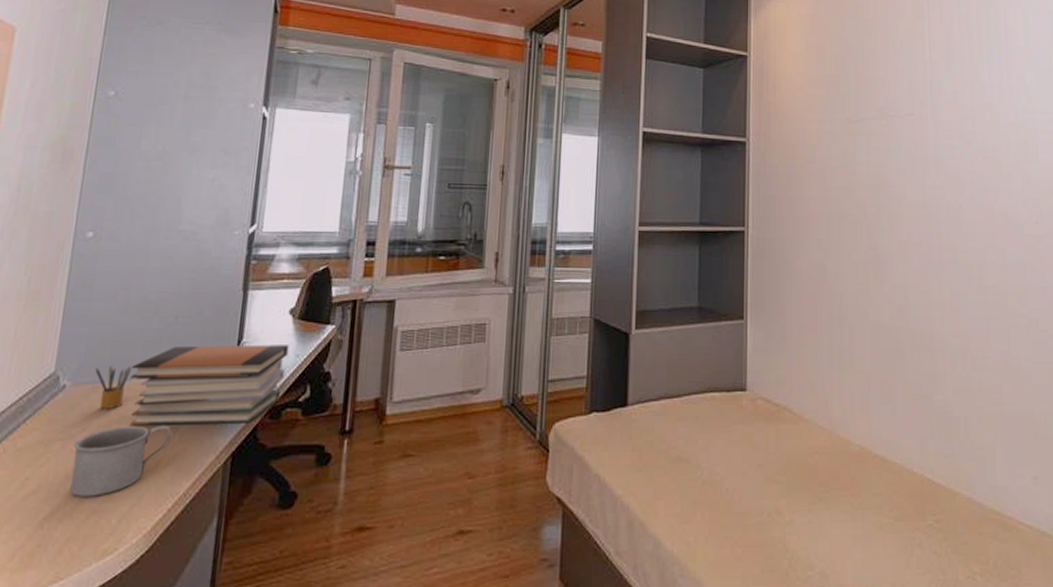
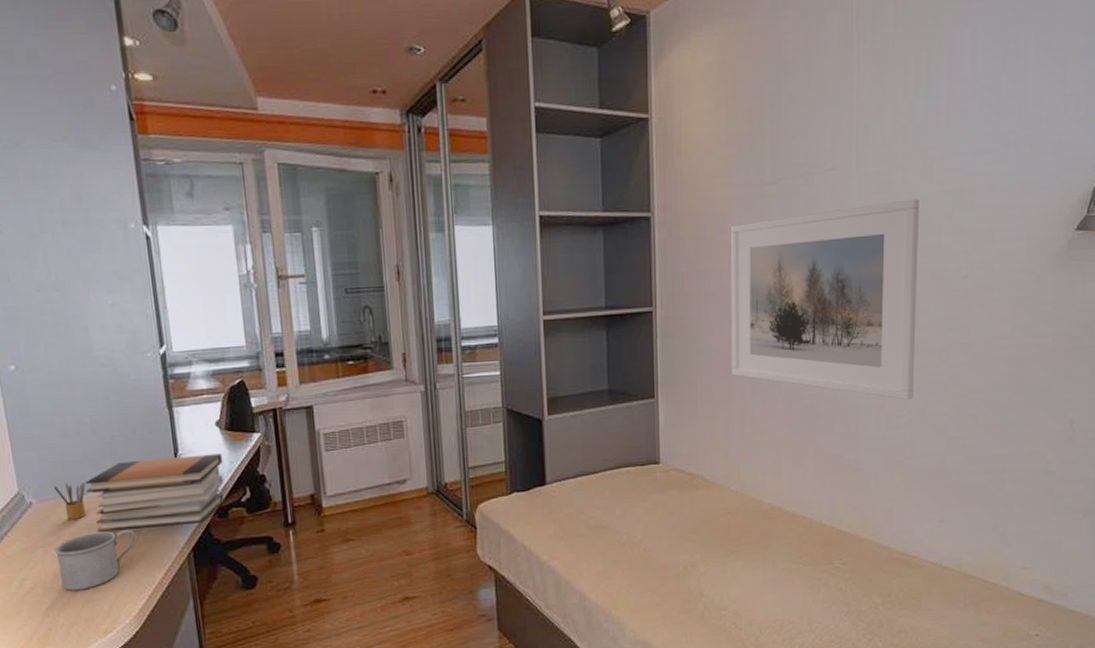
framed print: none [819,147,997,341] -> present [730,199,919,400]

